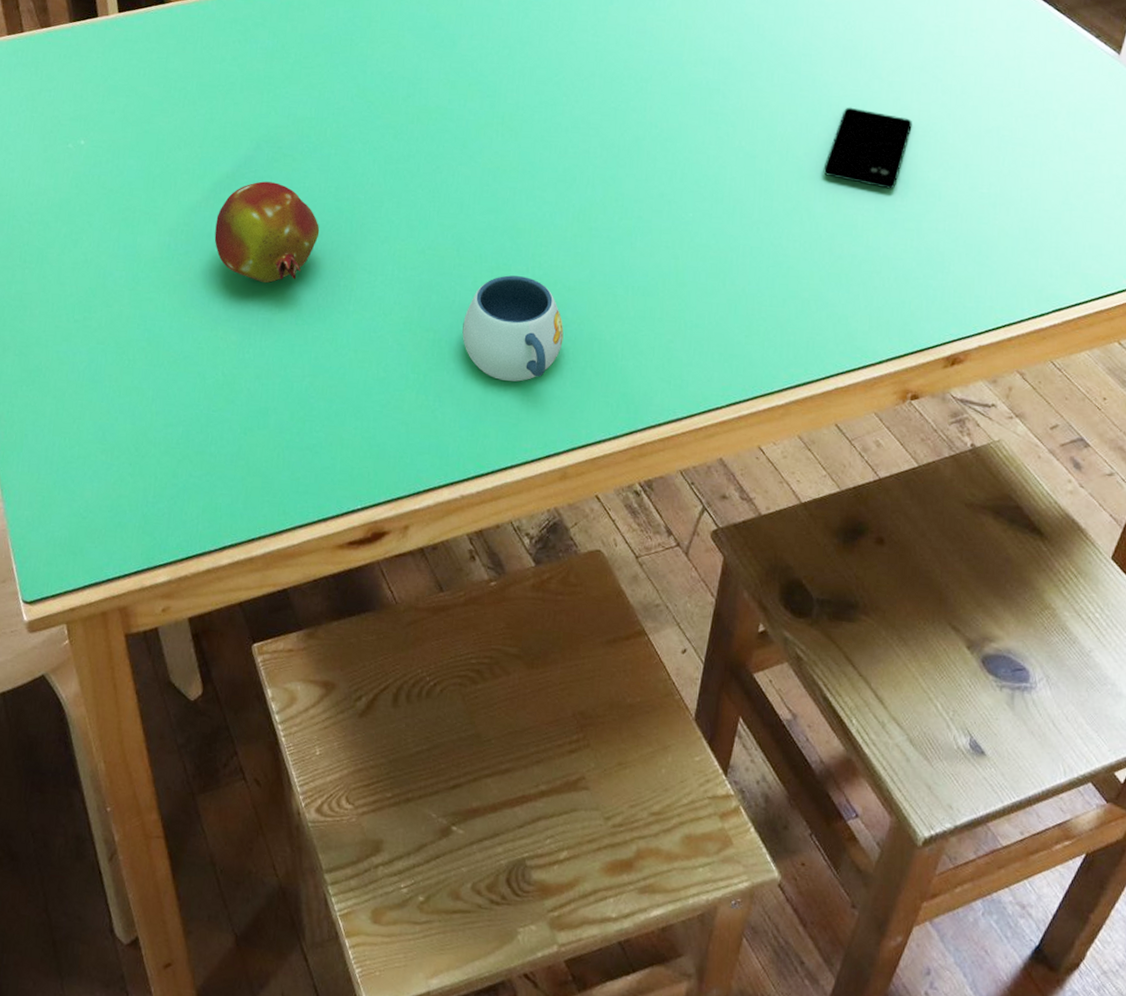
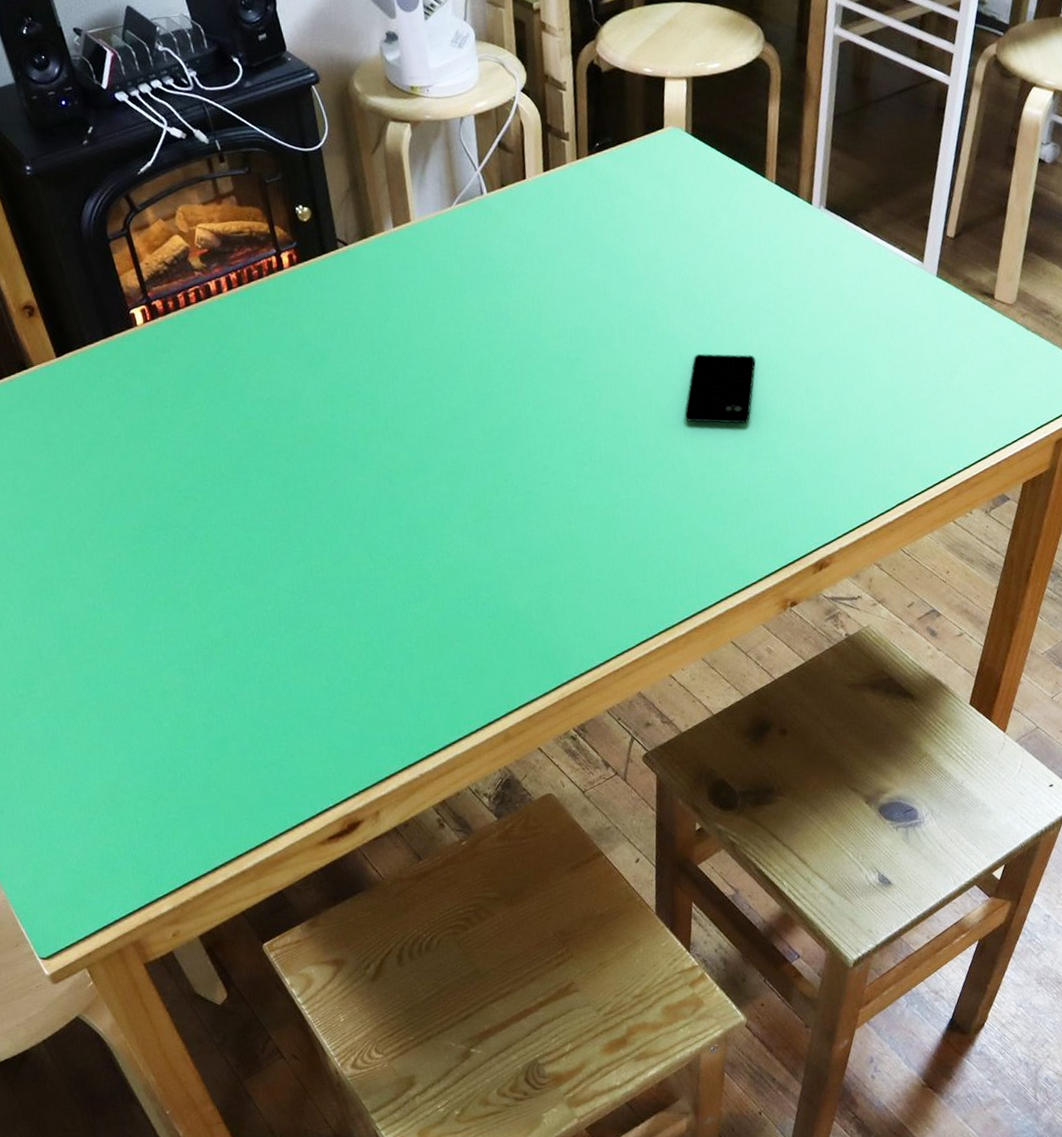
fruit: present [214,181,320,283] -> none [133,525,237,623]
mug: present [462,275,564,382] -> none [389,567,483,666]

